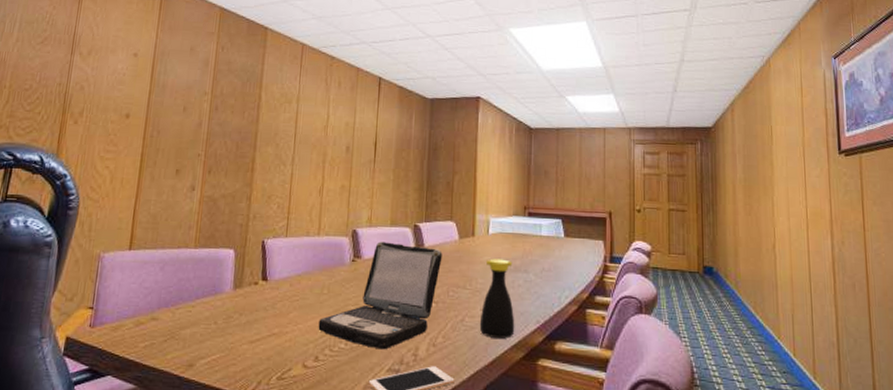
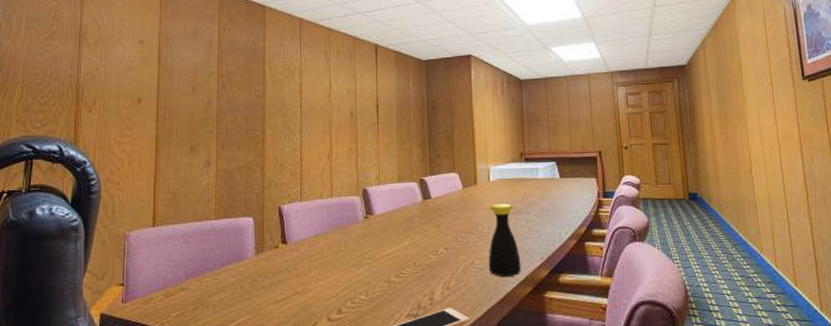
laptop: present [318,241,443,350] -> none [339,197,449,297]

